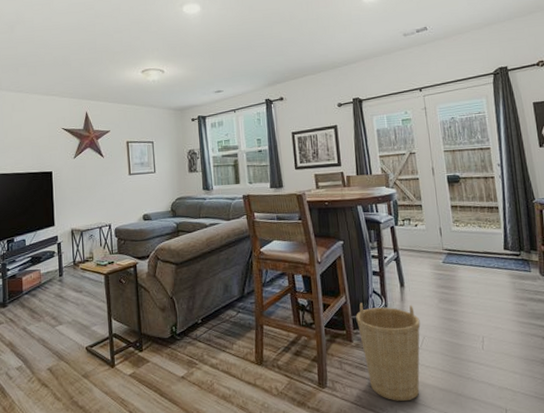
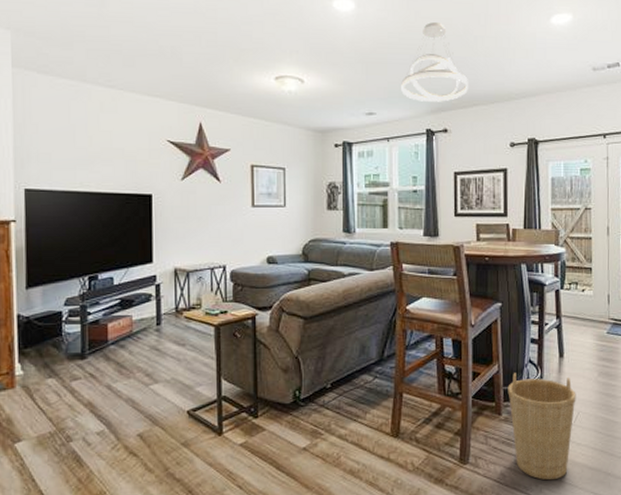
pendant light: none [242,13,298,78] -> present [401,22,468,102]

